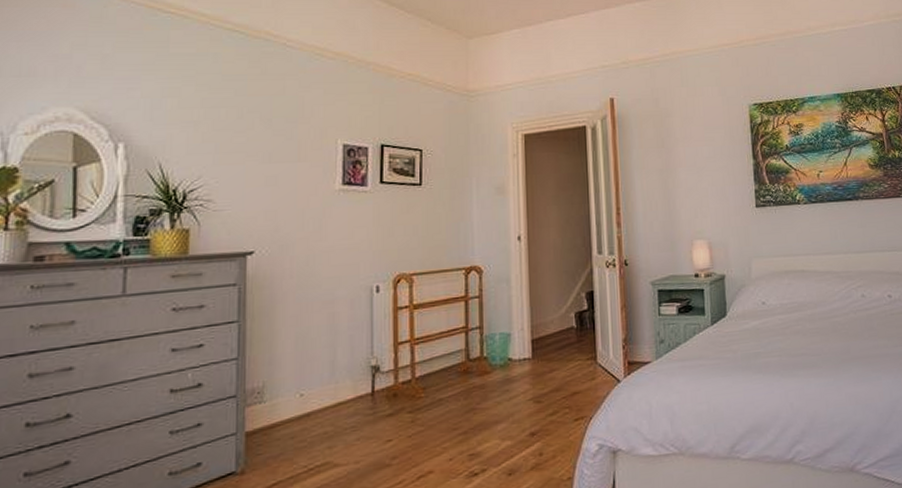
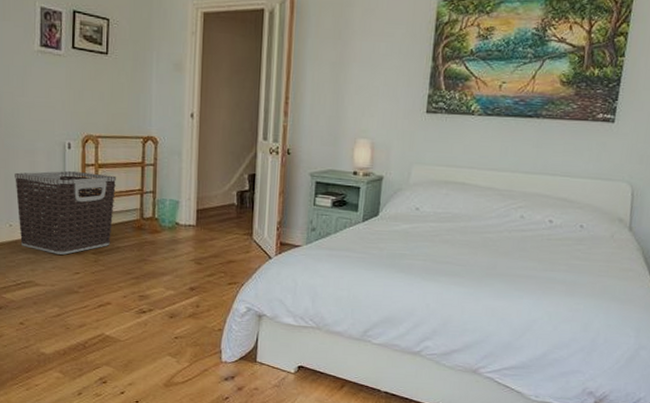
clothes hamper: none [308,315,435,422] -> present [15,170,116,255]

